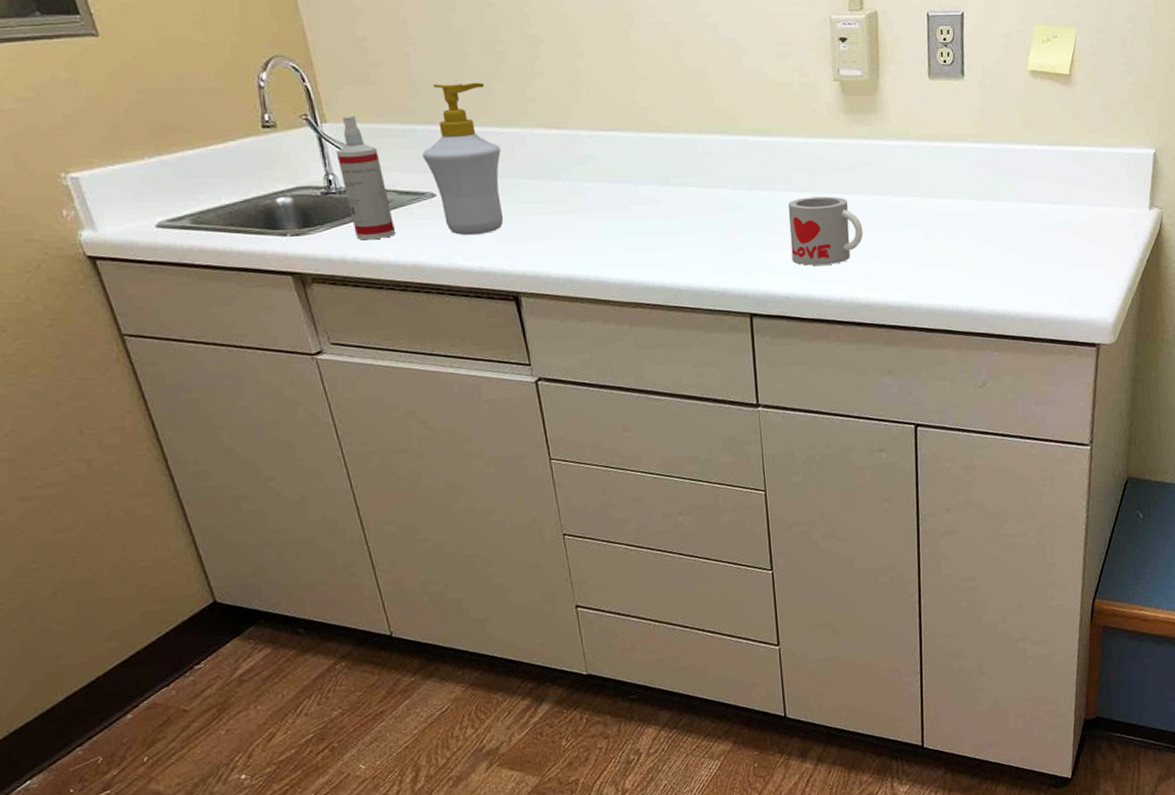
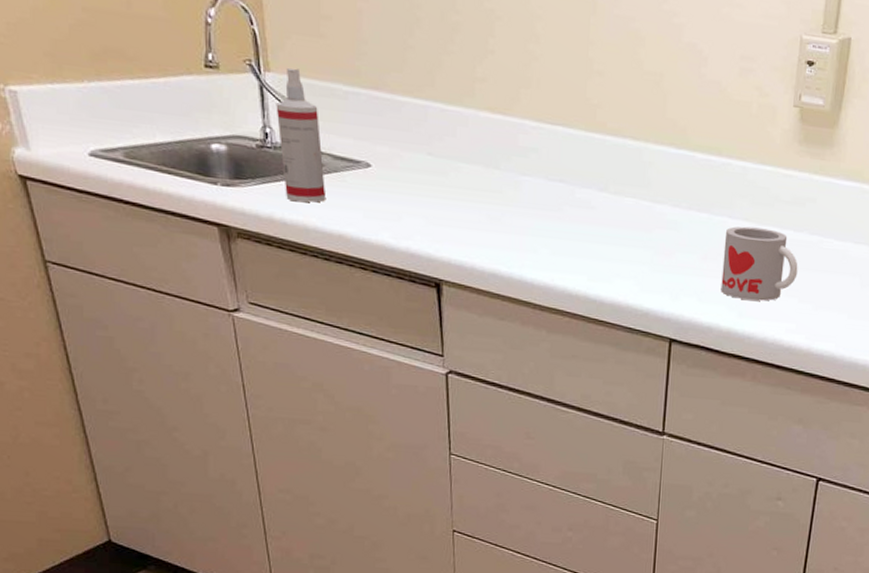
soap bottle: present [422,82,504,236] -> none [363,46,442,214]

